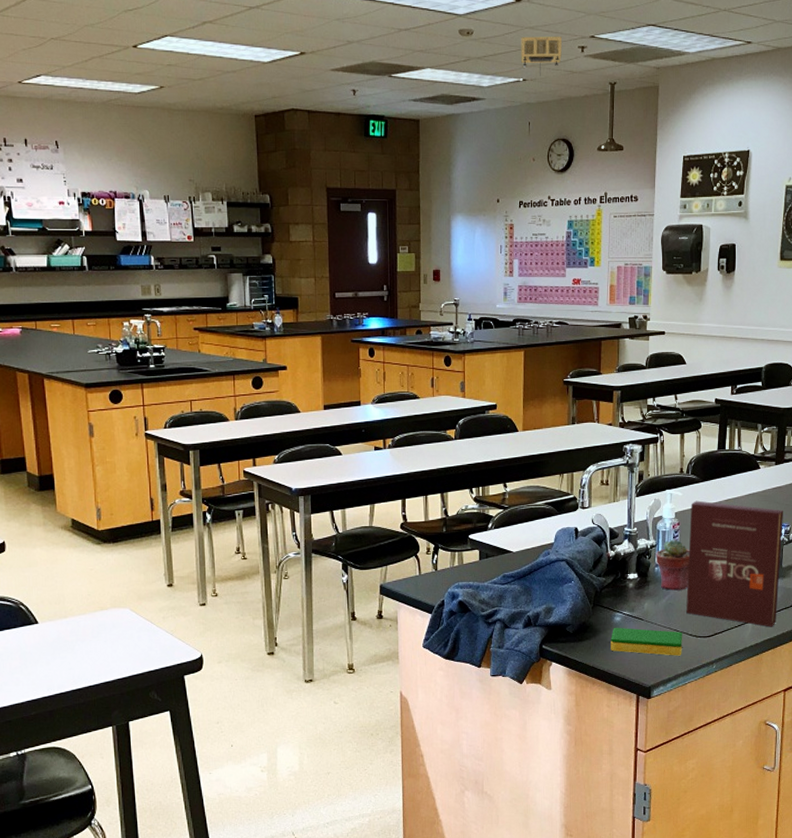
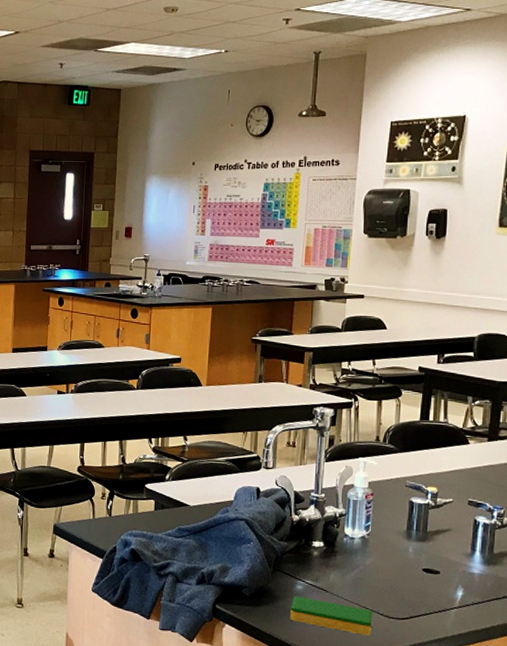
projector: present [521,36,562,76] -> none [224,10,266,48]
potted succulent: present [655,539,690,591] -> none [344,510,384,565]
book: present [686,500,783,627] -> none [378,471,496,618]

